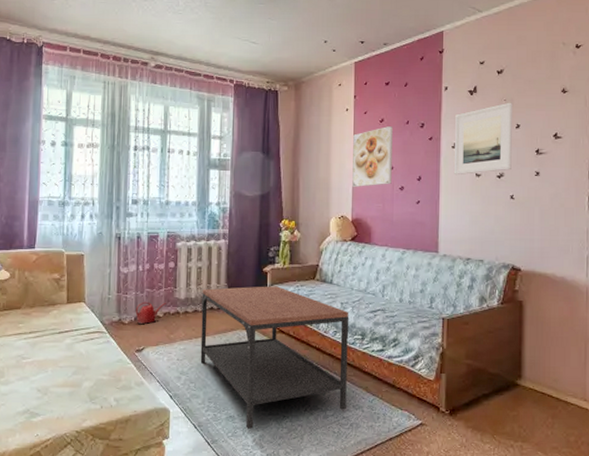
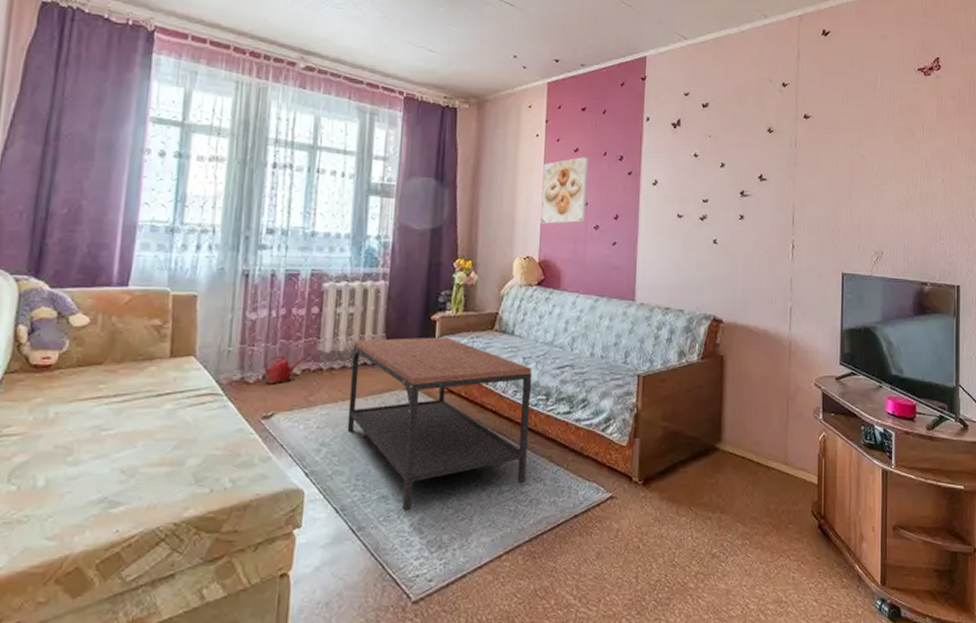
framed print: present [453,102,513,176] -> none [653,138,718,216]

